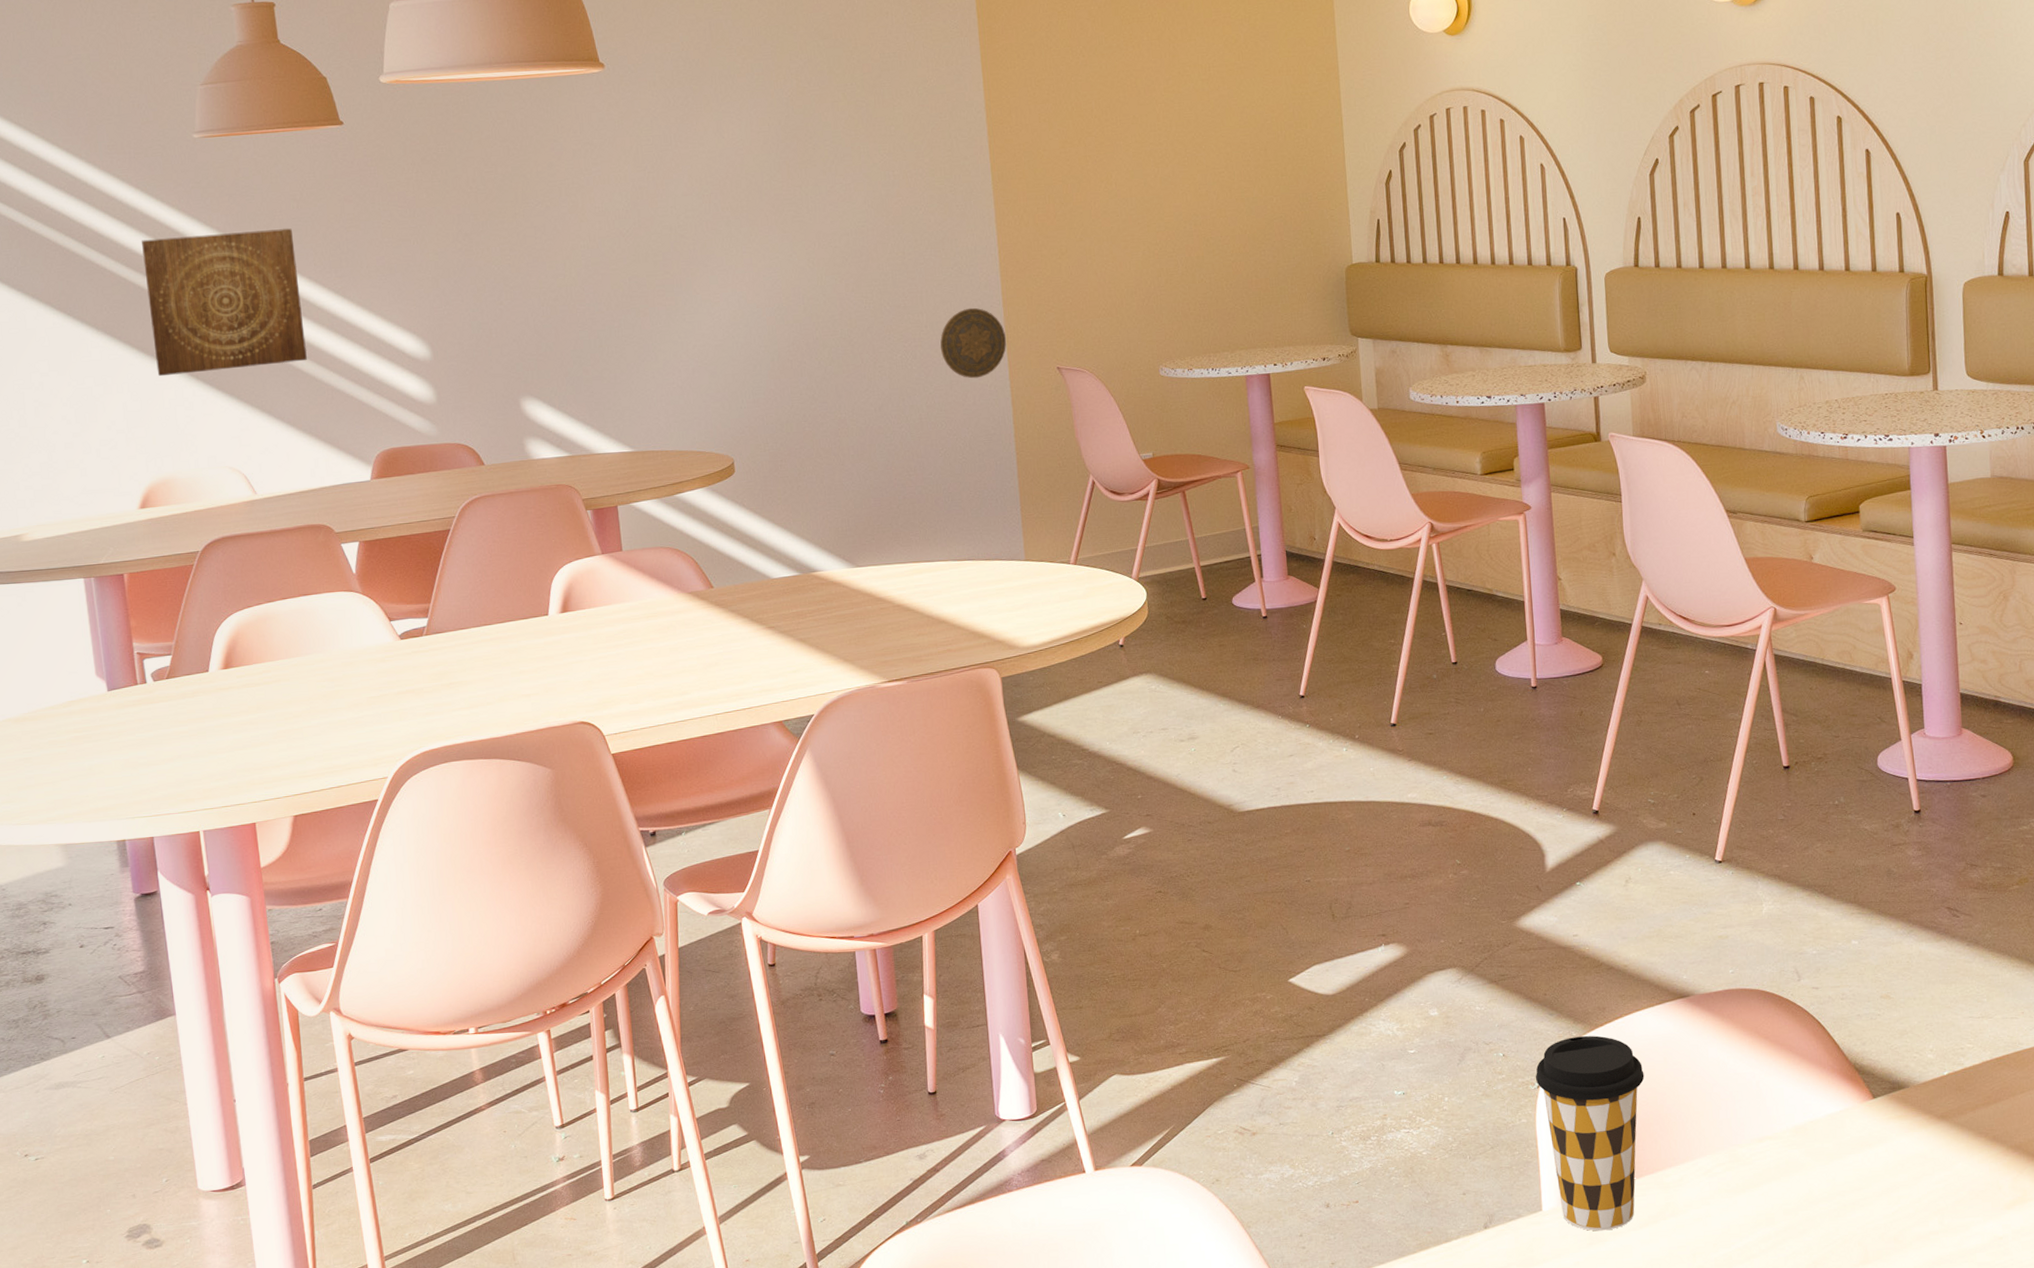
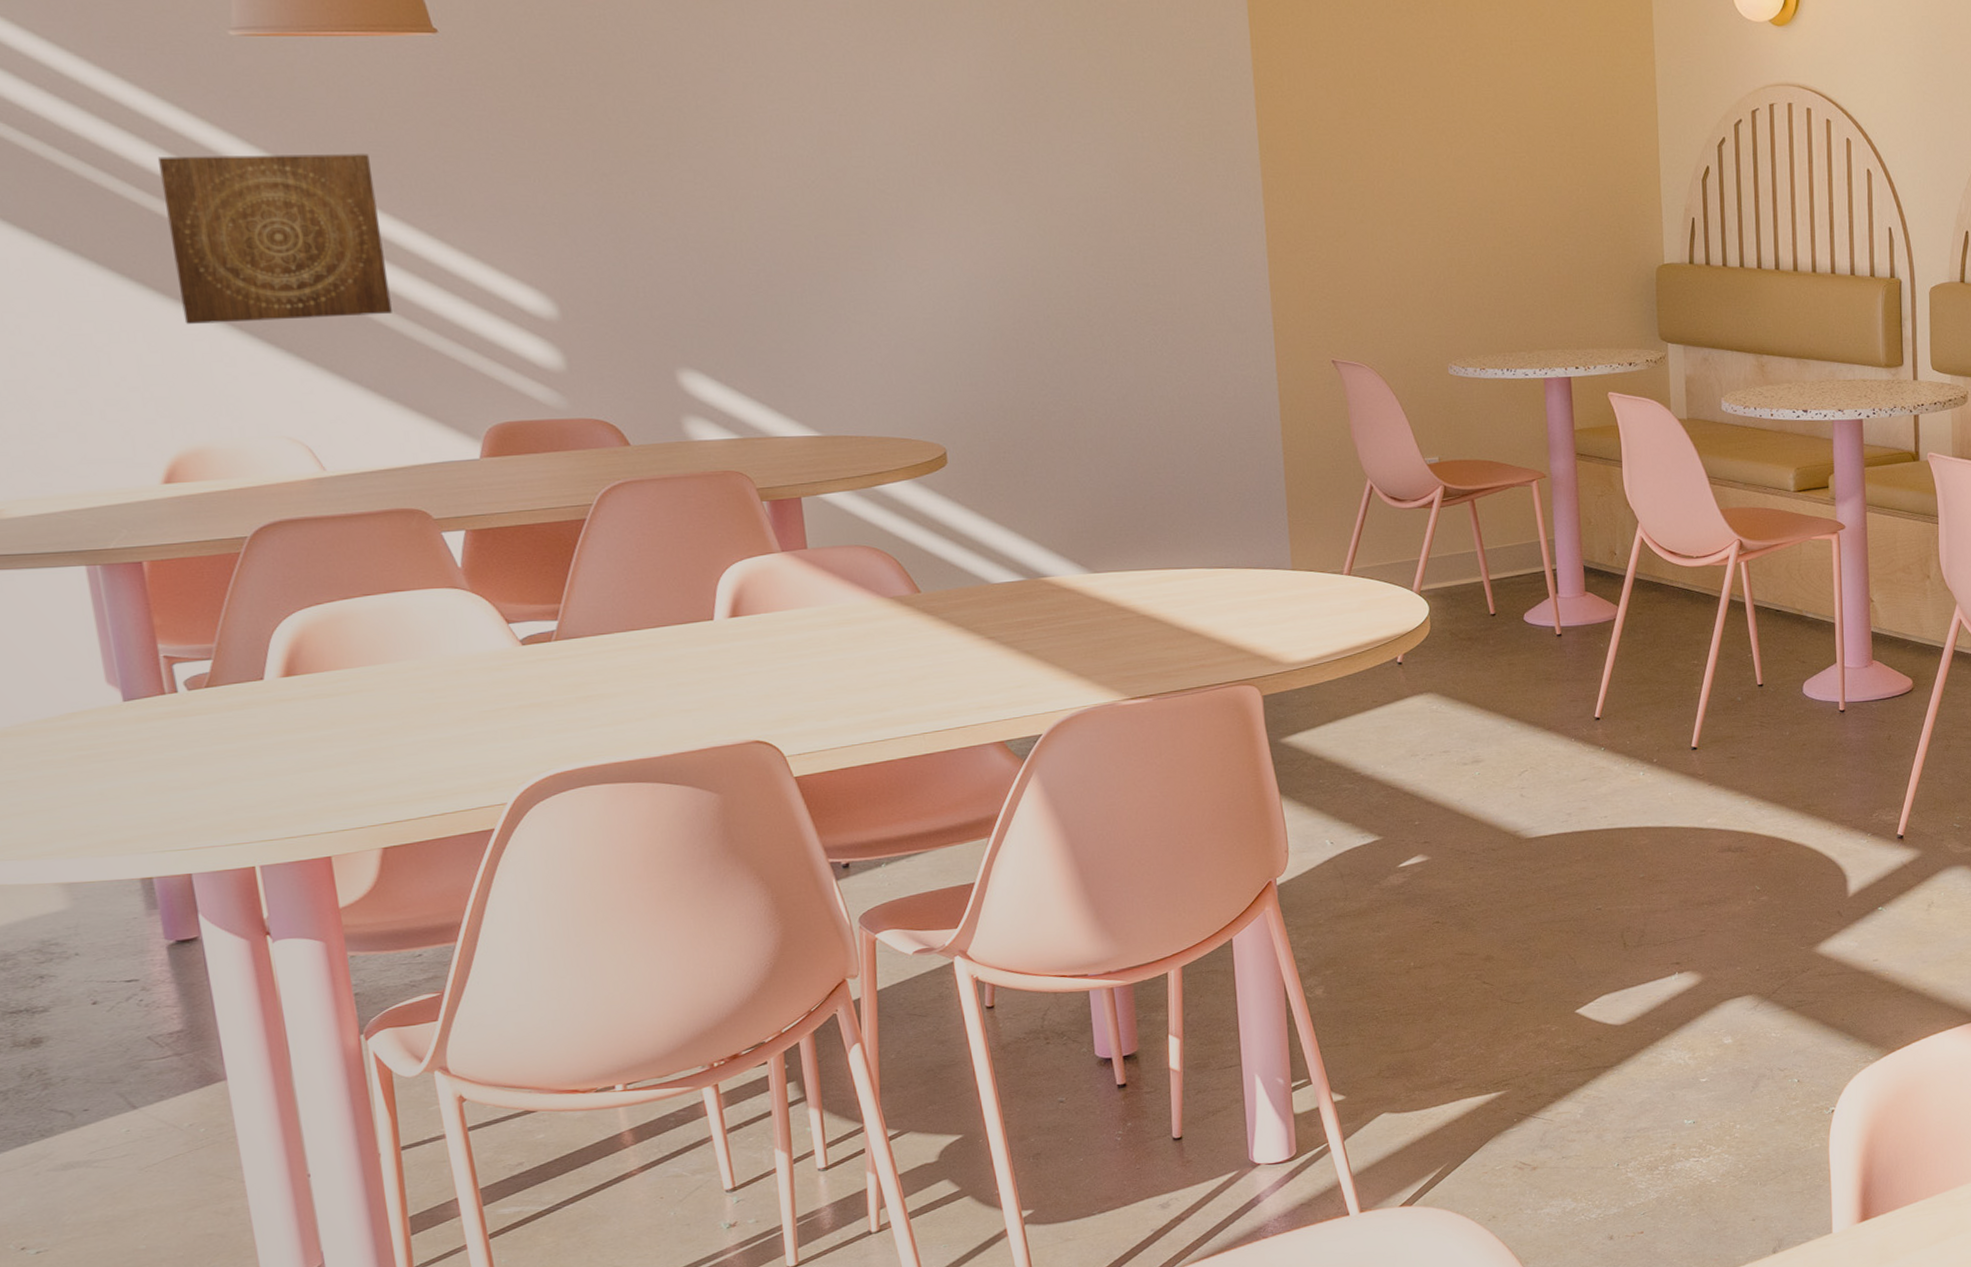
decorative plate: present [940,307,1007,379] -> none [1196,290,1274,369]
coffee cup: present [1536,1035,1645,1231] -> none [1830,1059,1940,1251]

